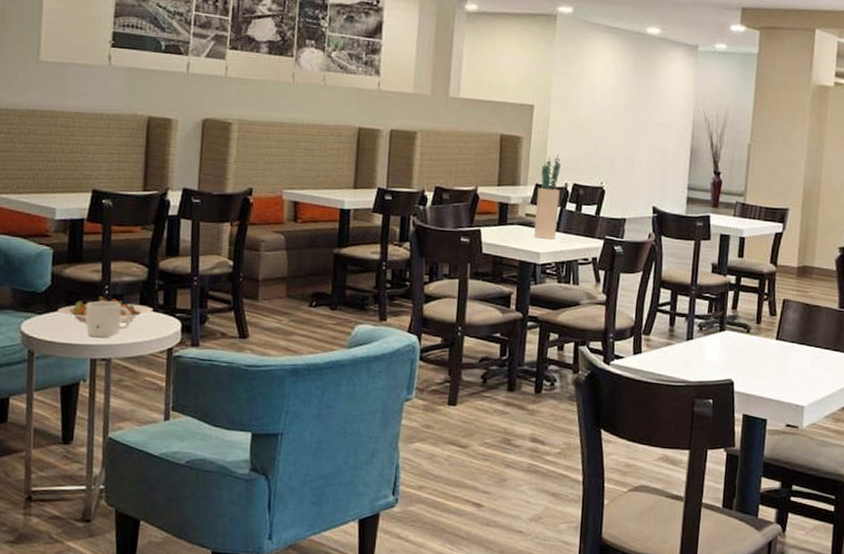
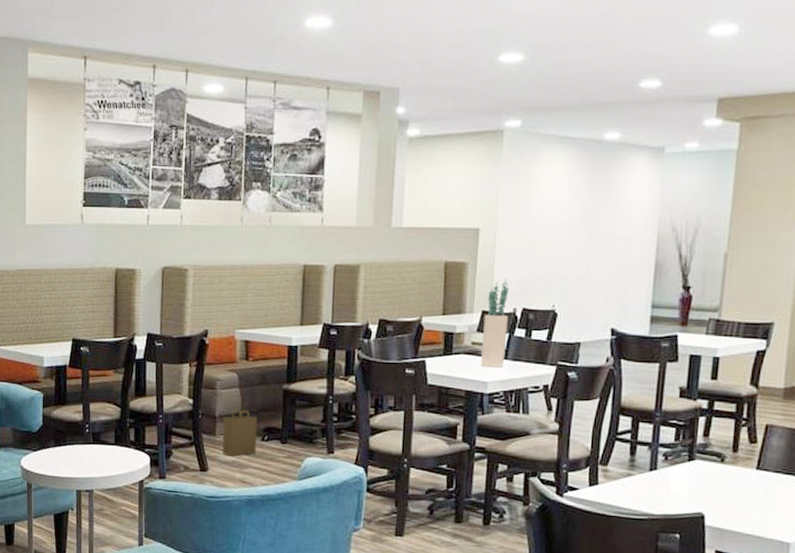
salad: present [57,297,154,323] -> none [48,435,126,458]
mug: present [85,300,132,338] -> none [71,438,108,472]
shopping bag: none [265,272,305,323] -> present [222,409,258,457]

